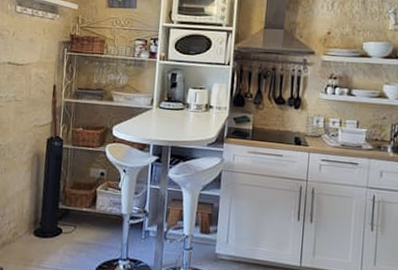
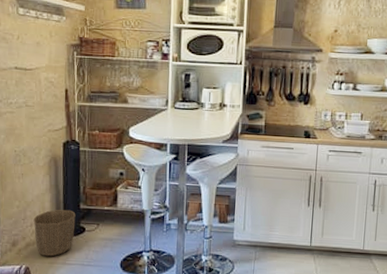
waste basket: none [11,207,54,258] -> present [33,209,76,257]

